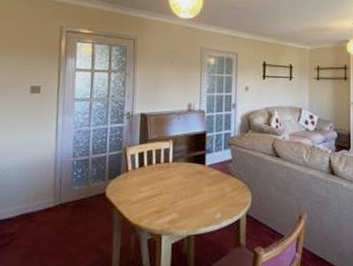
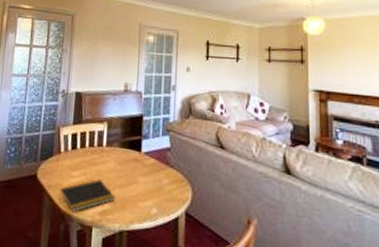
notepad: none [129,192,183,223] -> present [59,179,115,212]

